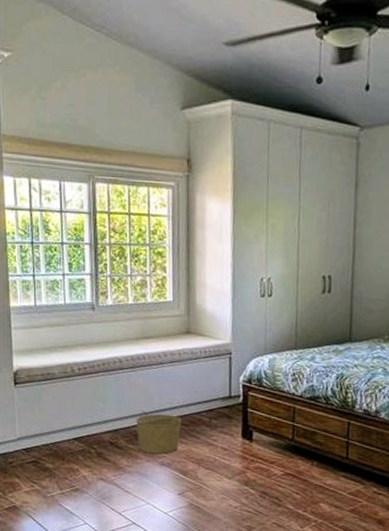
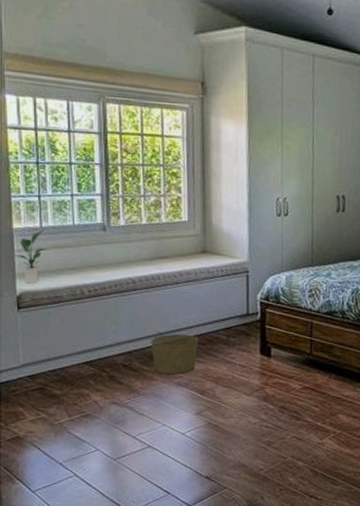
potted plant: none [12,309,40,361] -> present [15,230,47,284]

